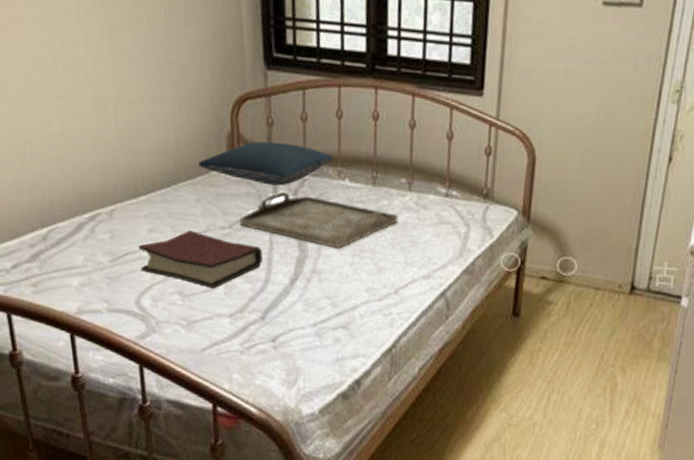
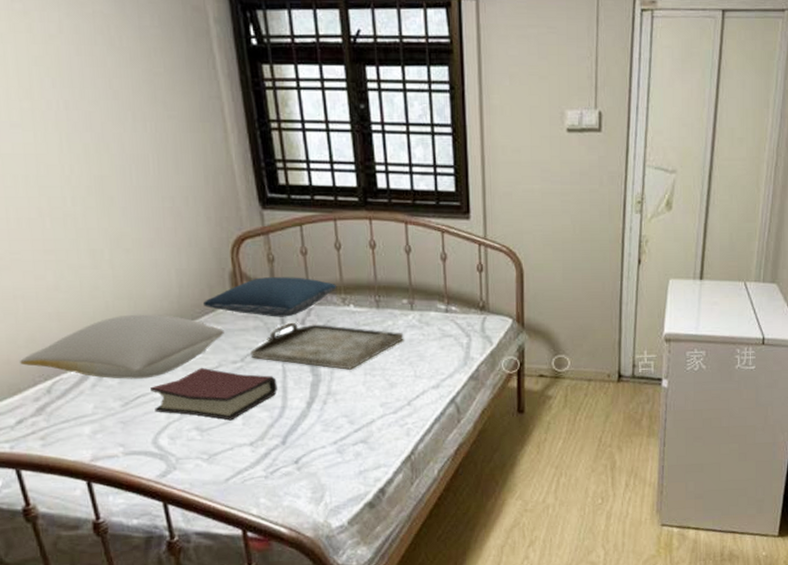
pillow: none [21,168,216,236] -> present [20,314,224,379]

